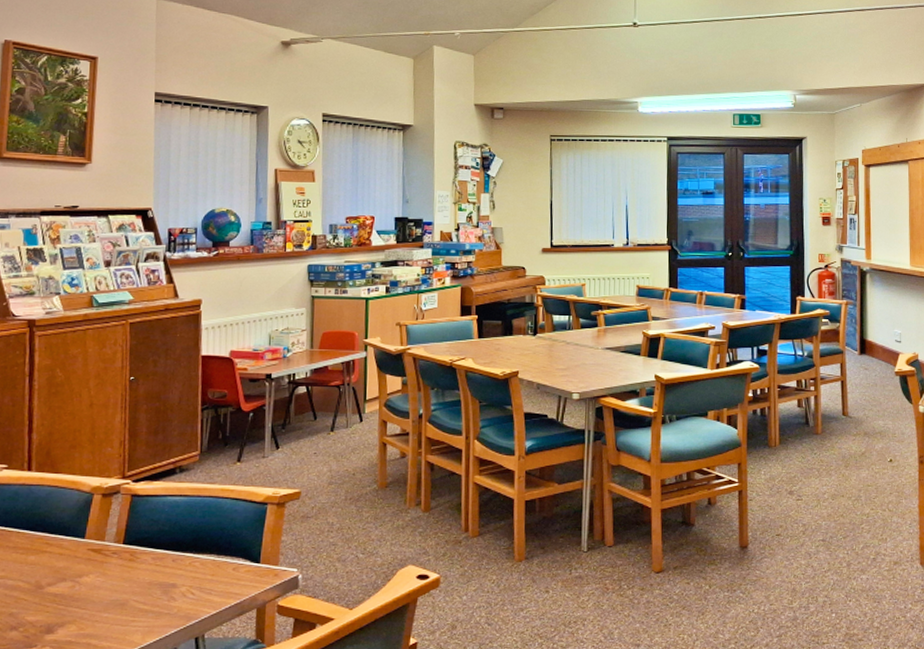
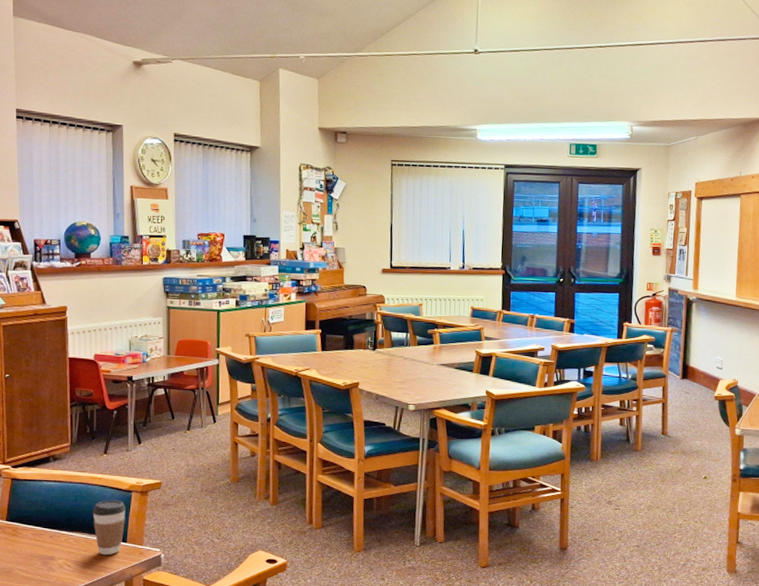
coffee cup: none [222,514,261,580] -> present [92,500,127,556]

